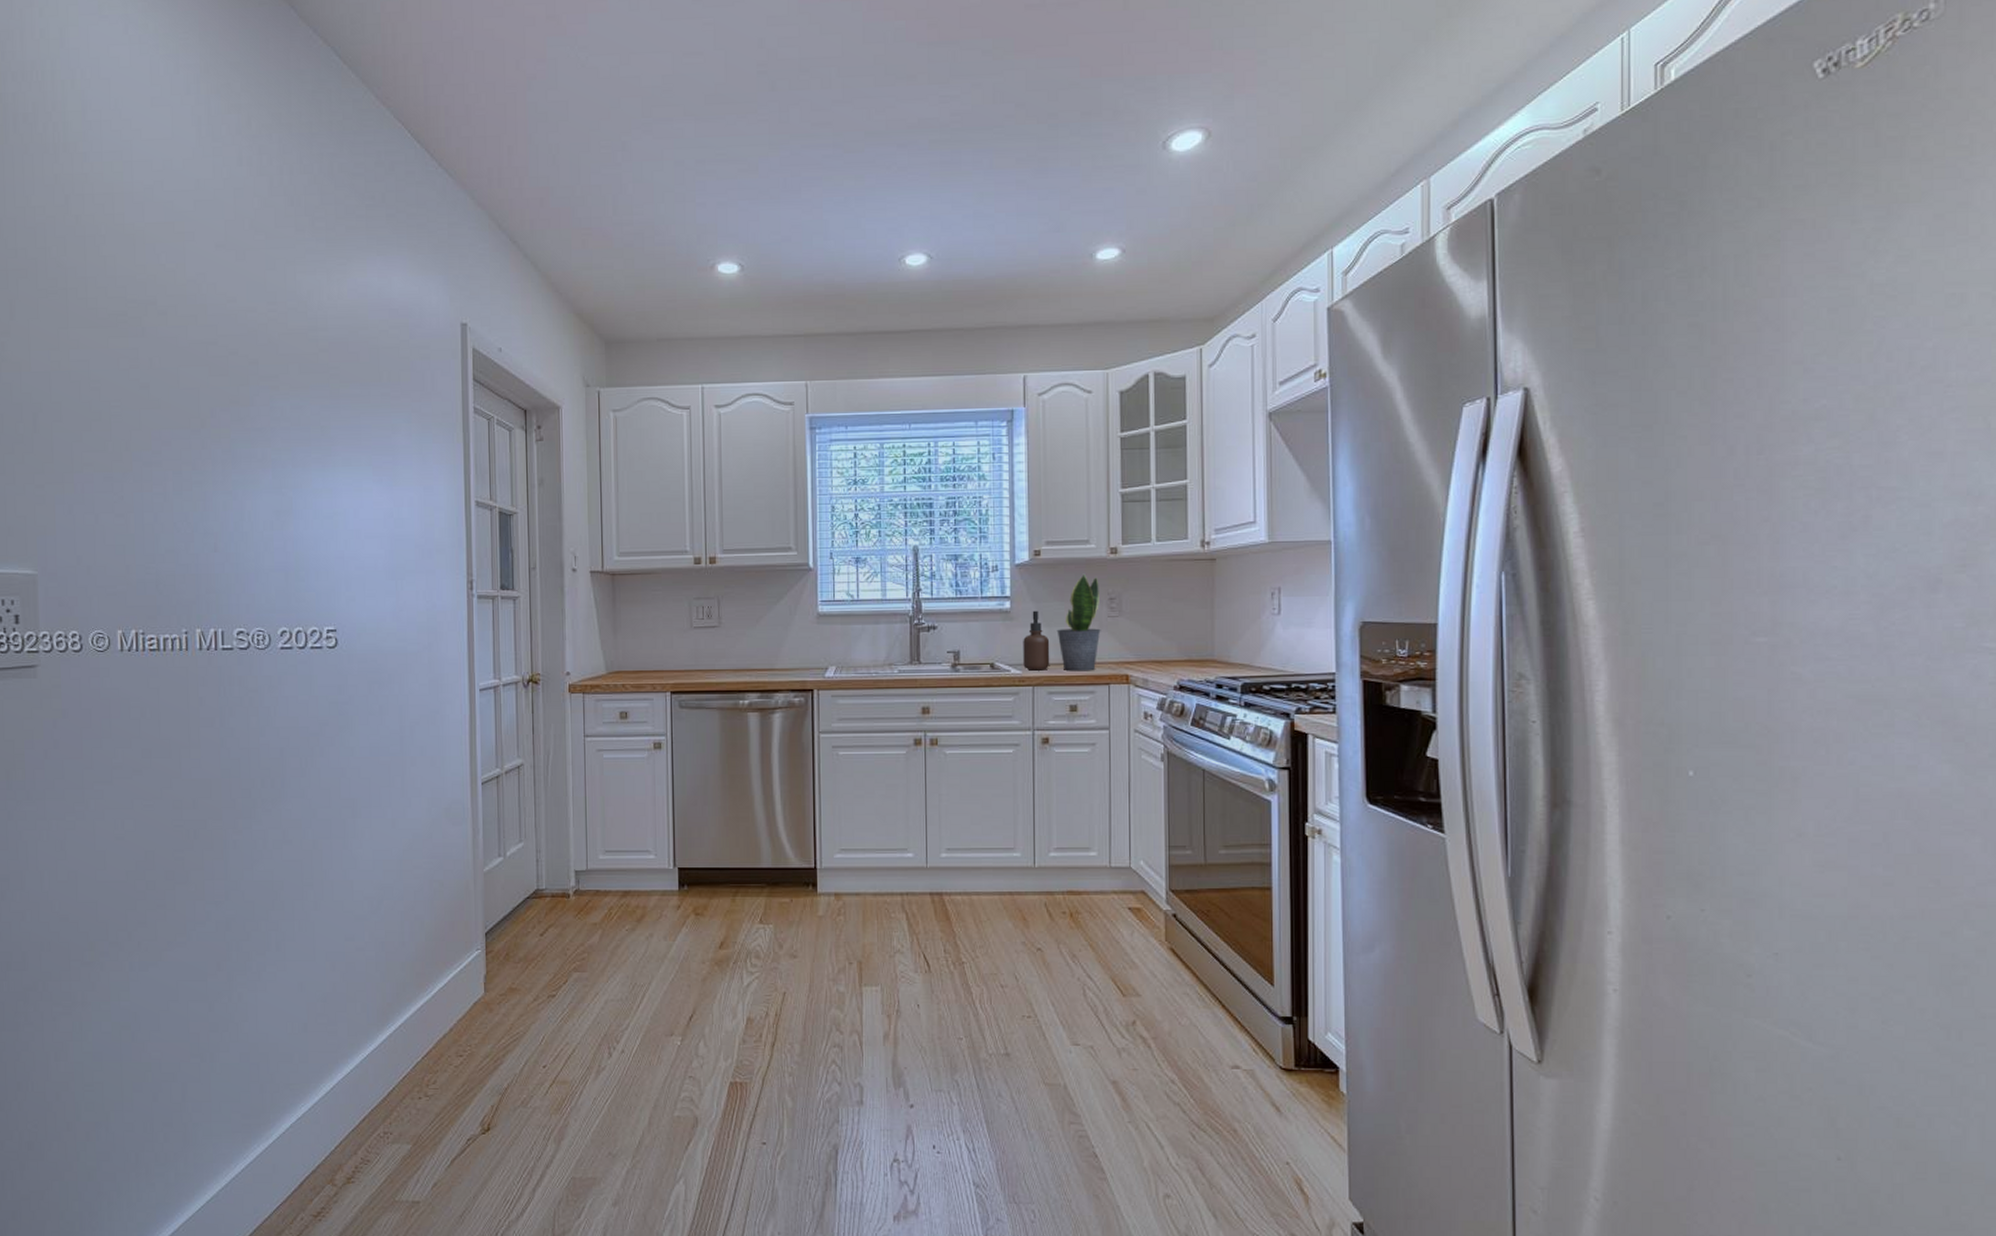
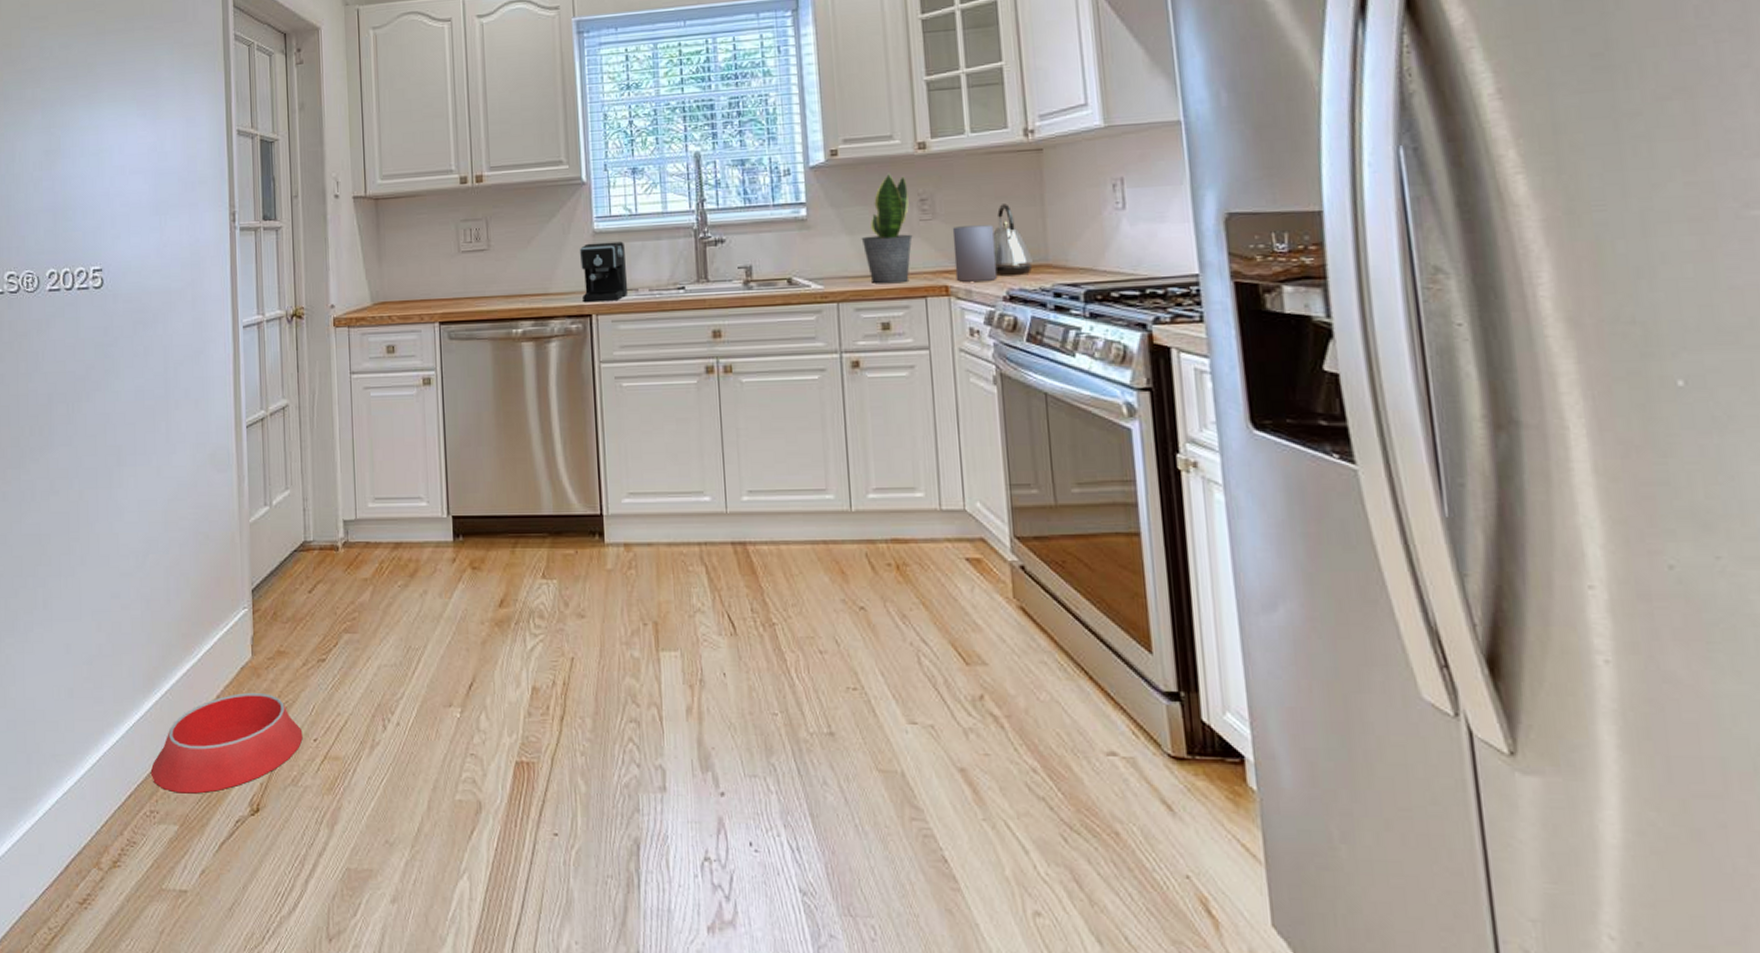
pet bowl: none [384,1026,533,1116] -> present [150,693,303,794]
coffee maker: none [804,624,899,679] -> present [579,241,685,303]
soap dispenser: present [1023,610,1050,671] -> none [823,217,856,285]
canister: none [1135,623,1171,673] -> present [952,225,998,283]
kettle: none [1169,605,1202,669] -> present [993,204,1034,277]

